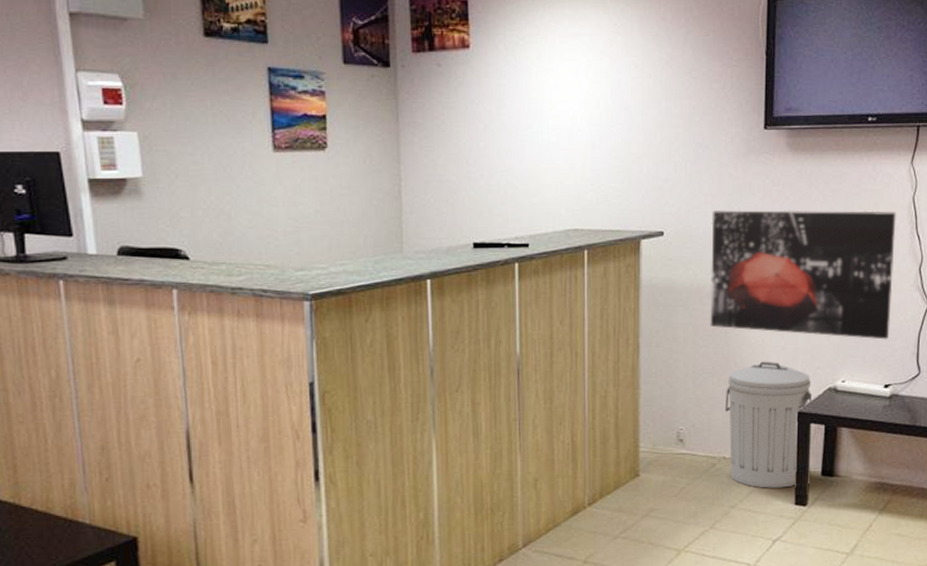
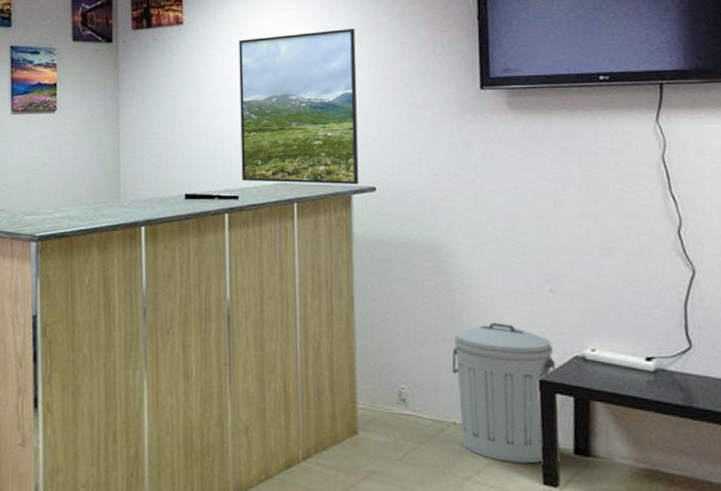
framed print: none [530,59,649,229] -> present [239,28,359,184]
wall art: present [710,210,896,340] -> none [427,167,648,308]

